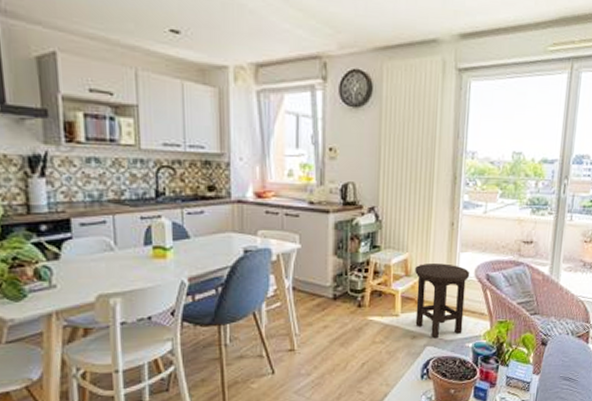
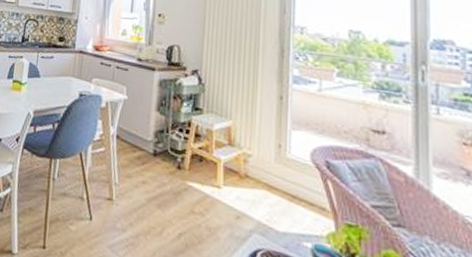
stool: present [415,263,470,339] -> none [239,135,305,228]

